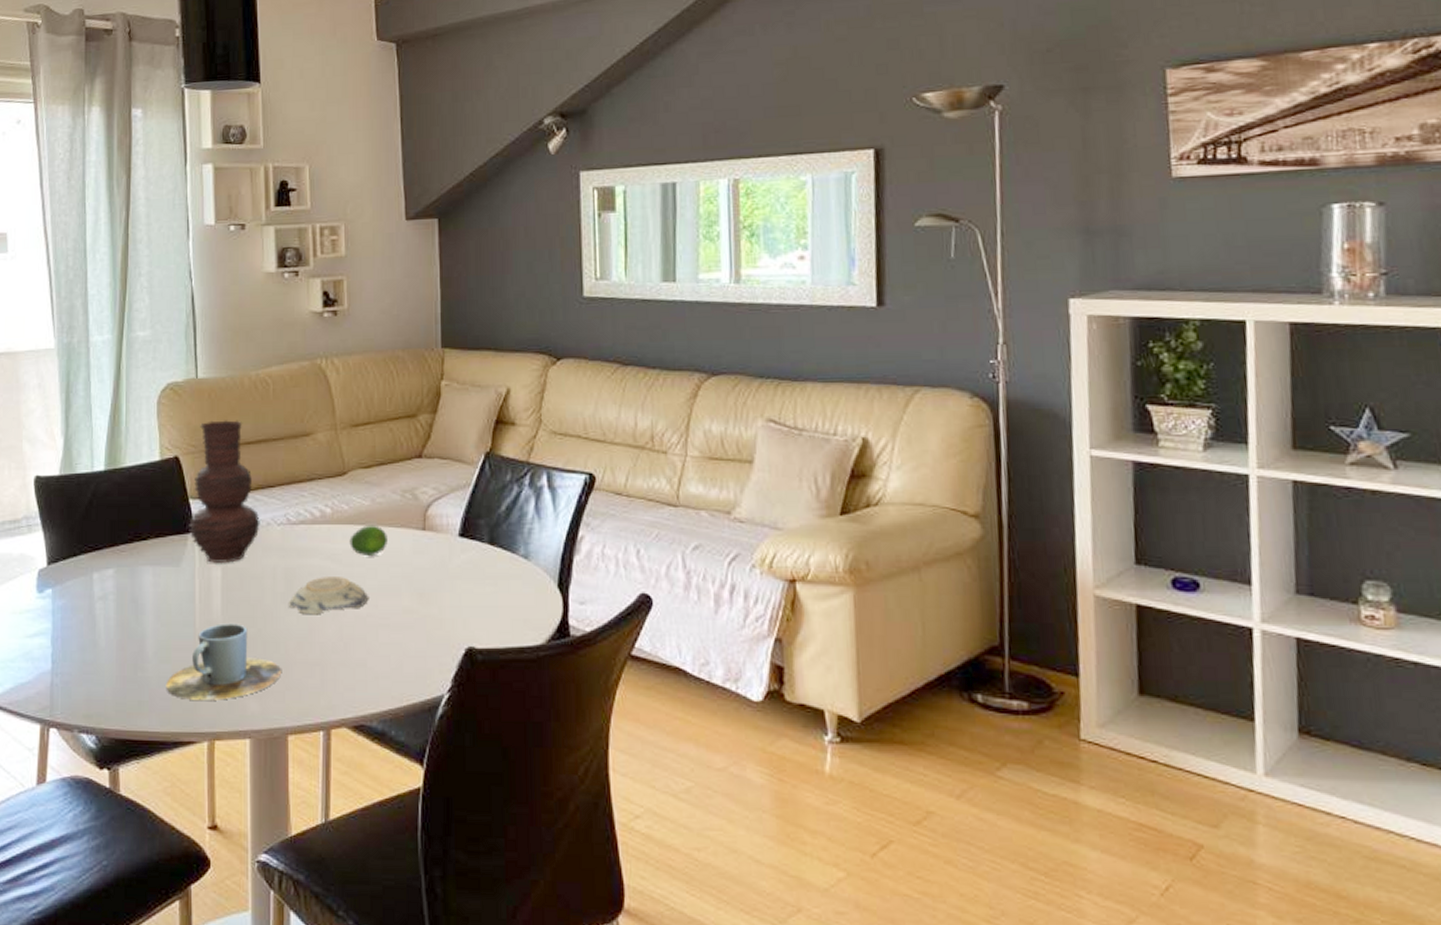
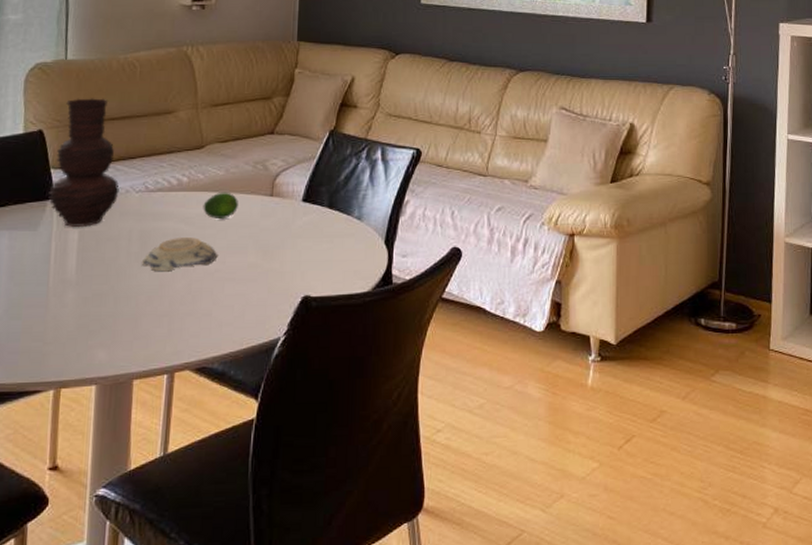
cup: present [166,623,281,700] -> none [14,281,130,353]

